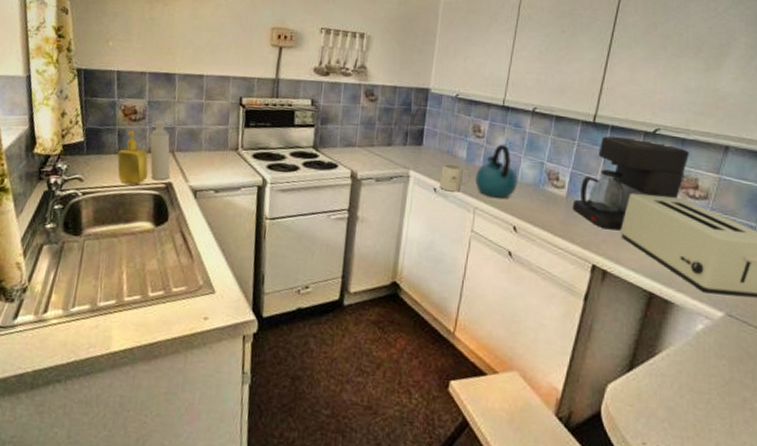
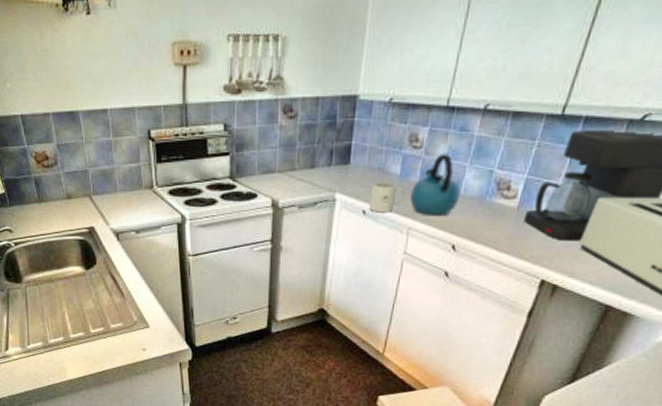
soap dispenser: present [117,130,148,185] -> none [38,177,71,232]
spray bottle: present [150,121,171,181] -> none [65,165,91,226]

